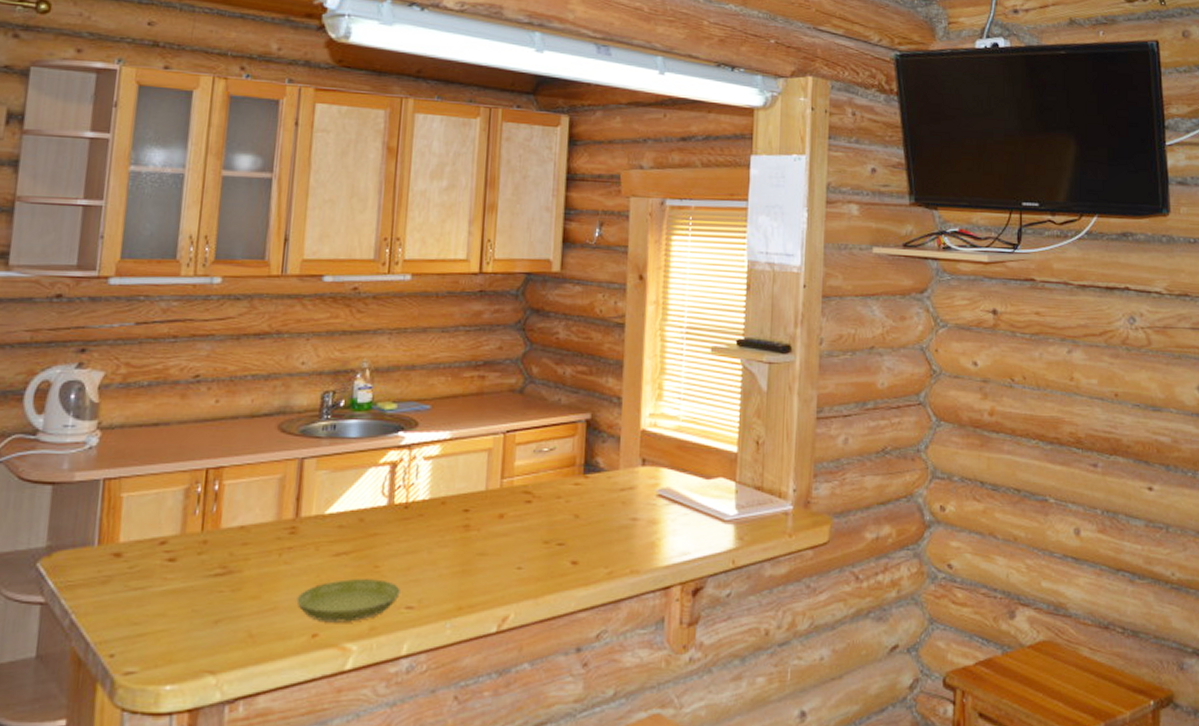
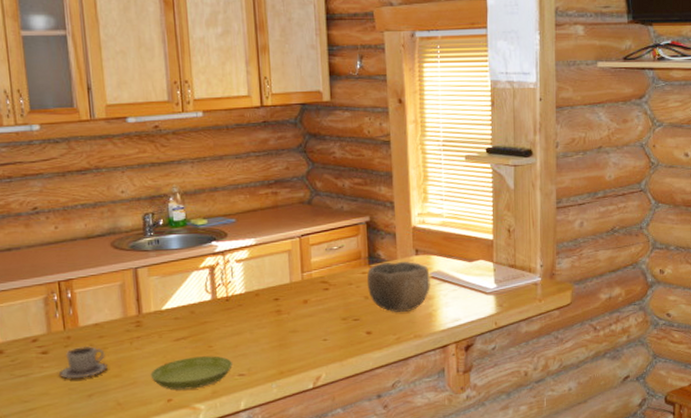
cup: none [183,554,246,598] -> present [58,345,108,379]
bowl: none [579,472,657,538] -> present [367,261,430,312]

